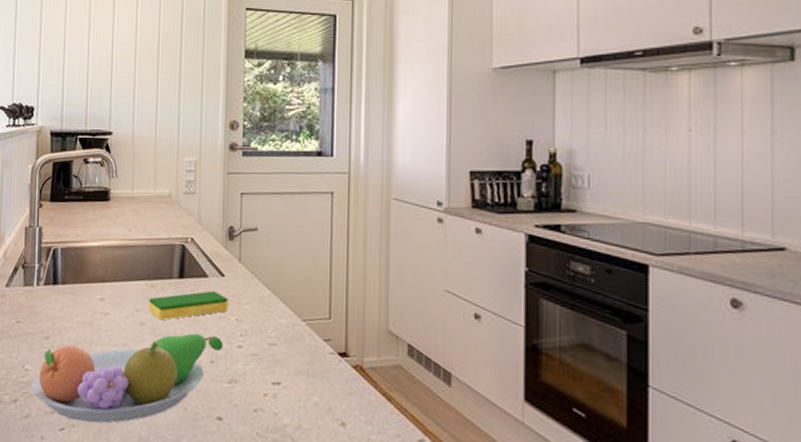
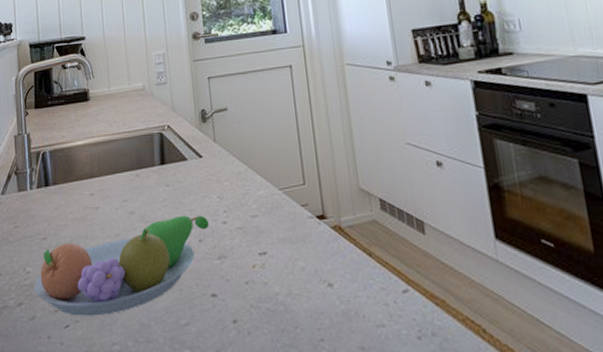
dish sponge: present [149,291,228,321] -> none [135,173,209,208]

